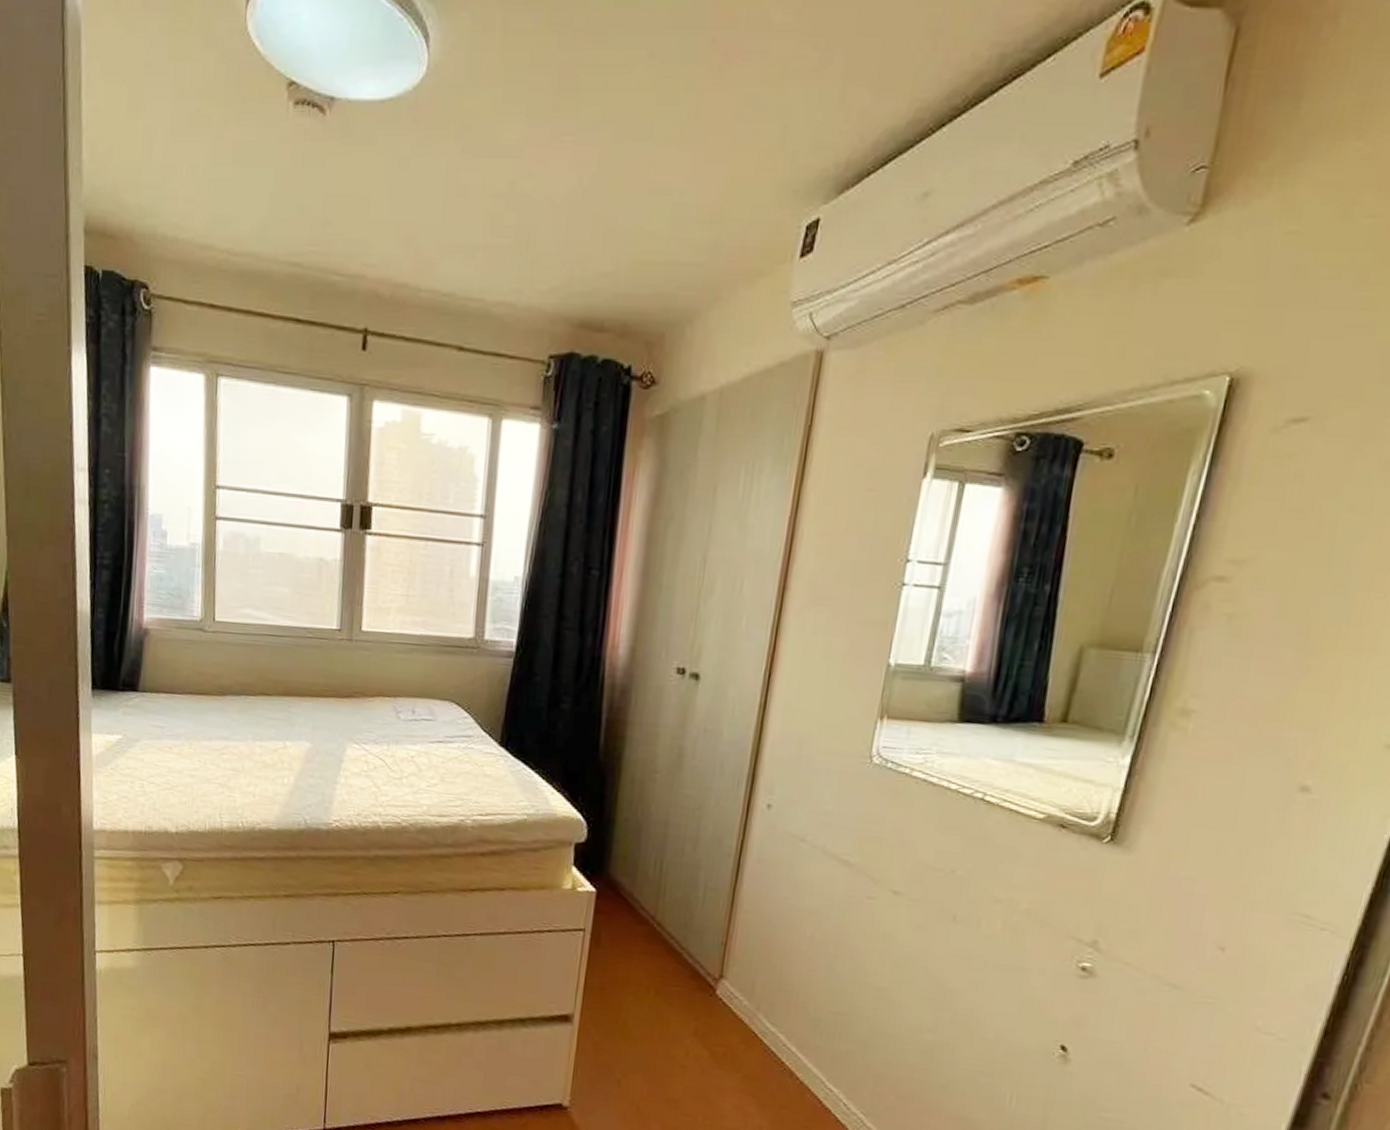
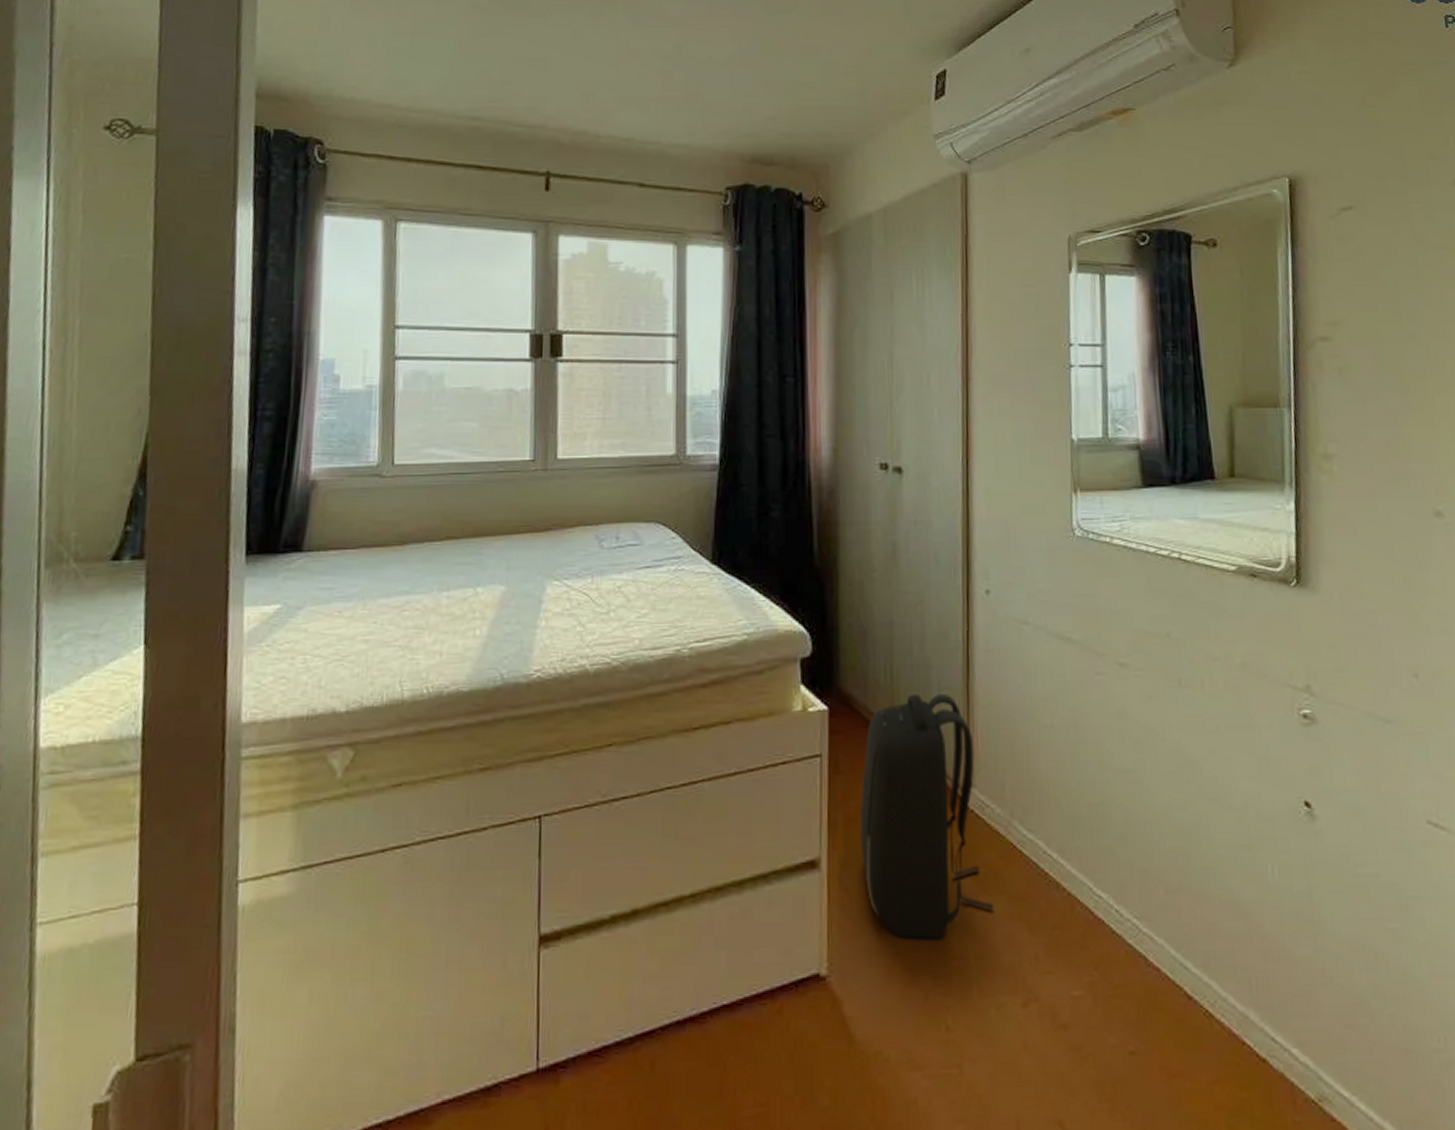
backpack: none [611,889,732,1098] -> present [860,693,994,940]

